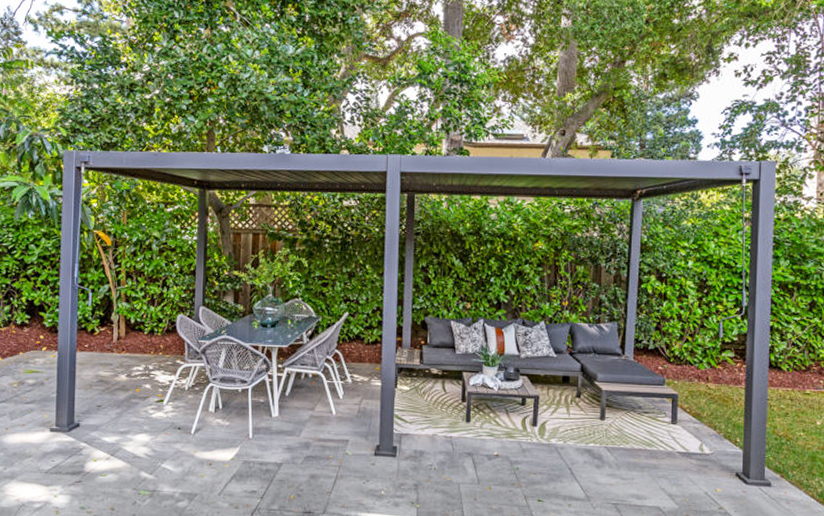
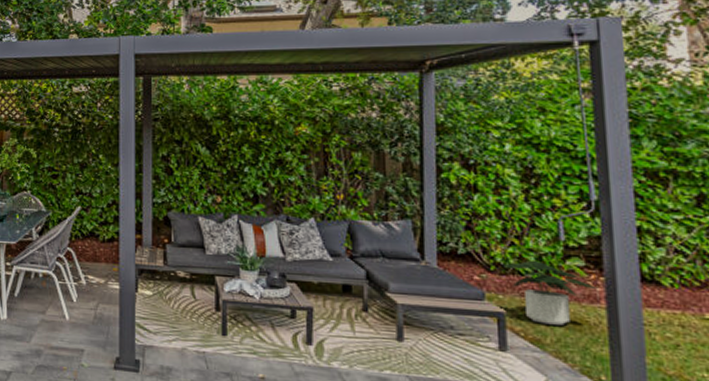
potted plant: none [678,354,740,402] -> present [501,261,596,325]

